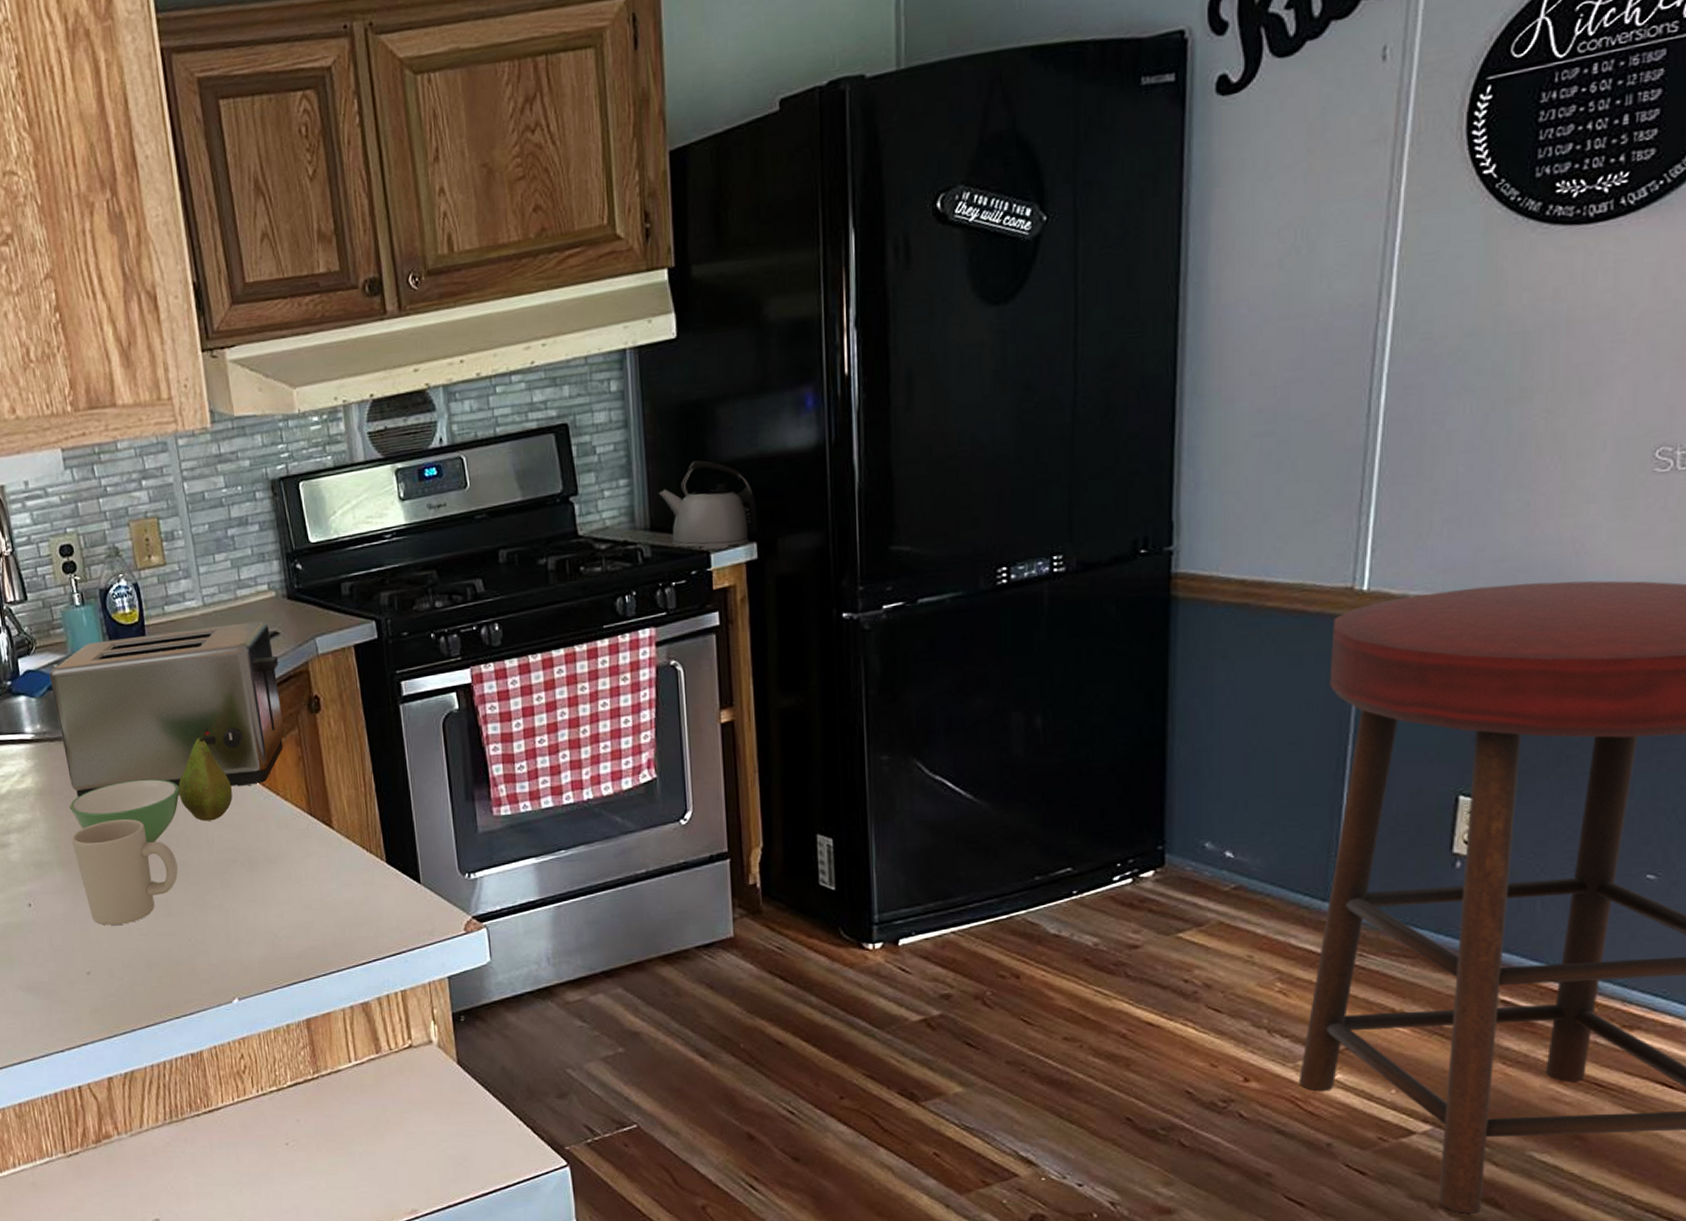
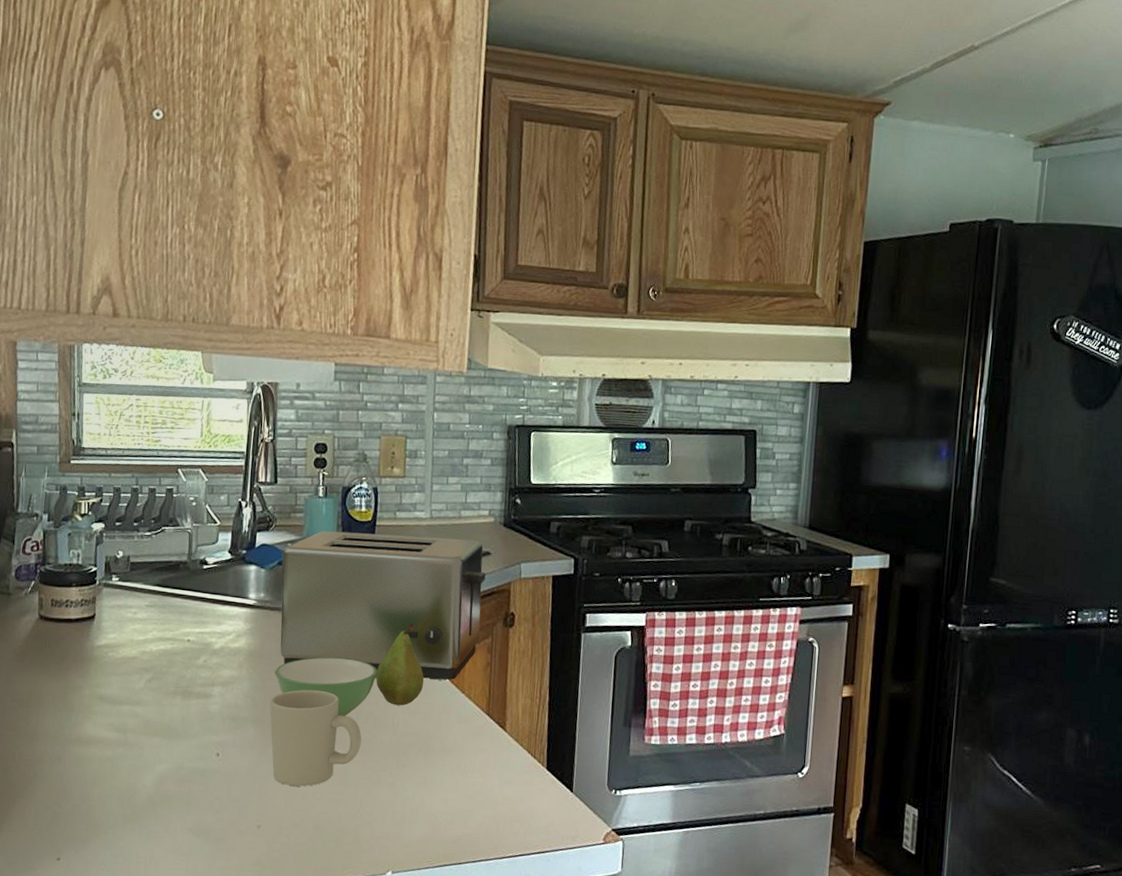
kettle: present [658,459,759,551] -> none [819,479,894,555]

